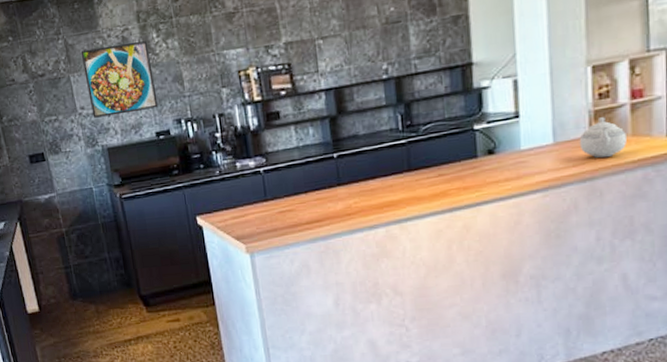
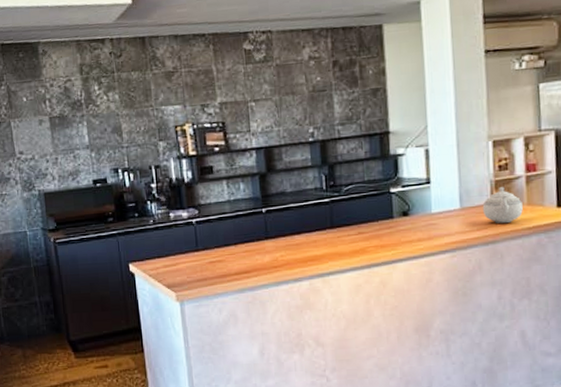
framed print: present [80,41,158,118] -> none [22,92,97,163]

